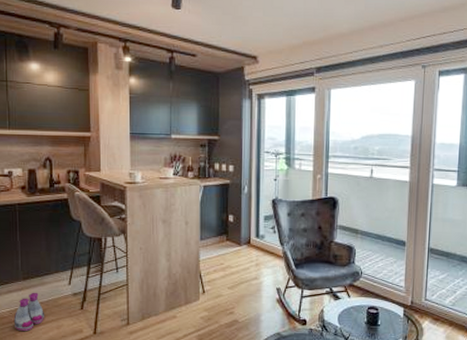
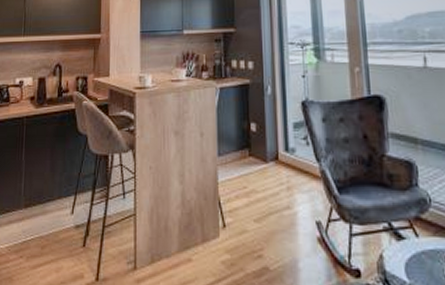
boots: present [13,292,44,332] -> none [11,223,44,275]

